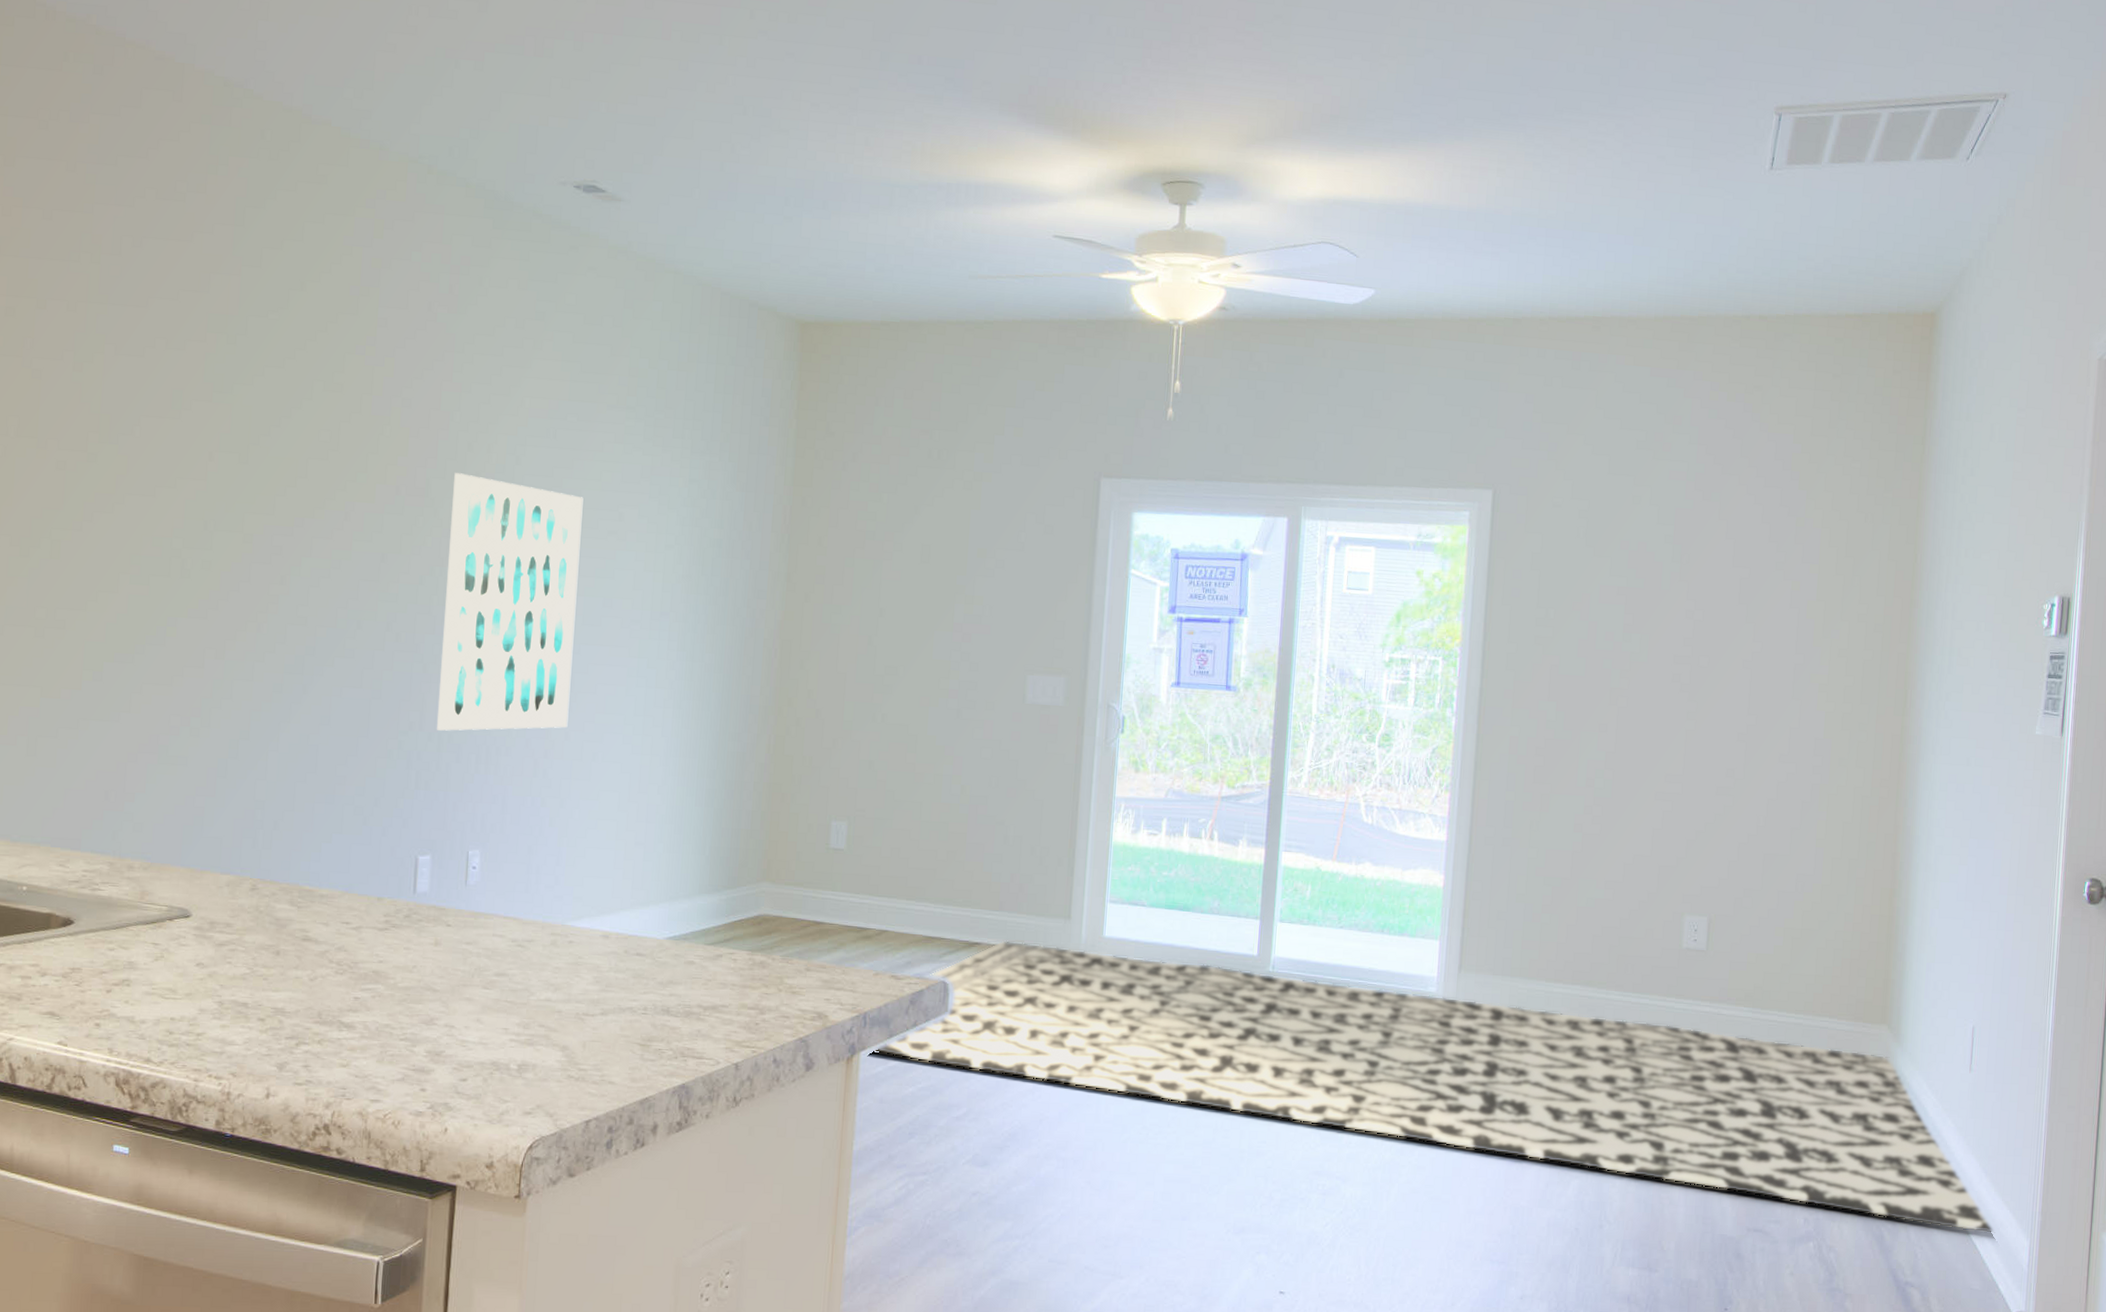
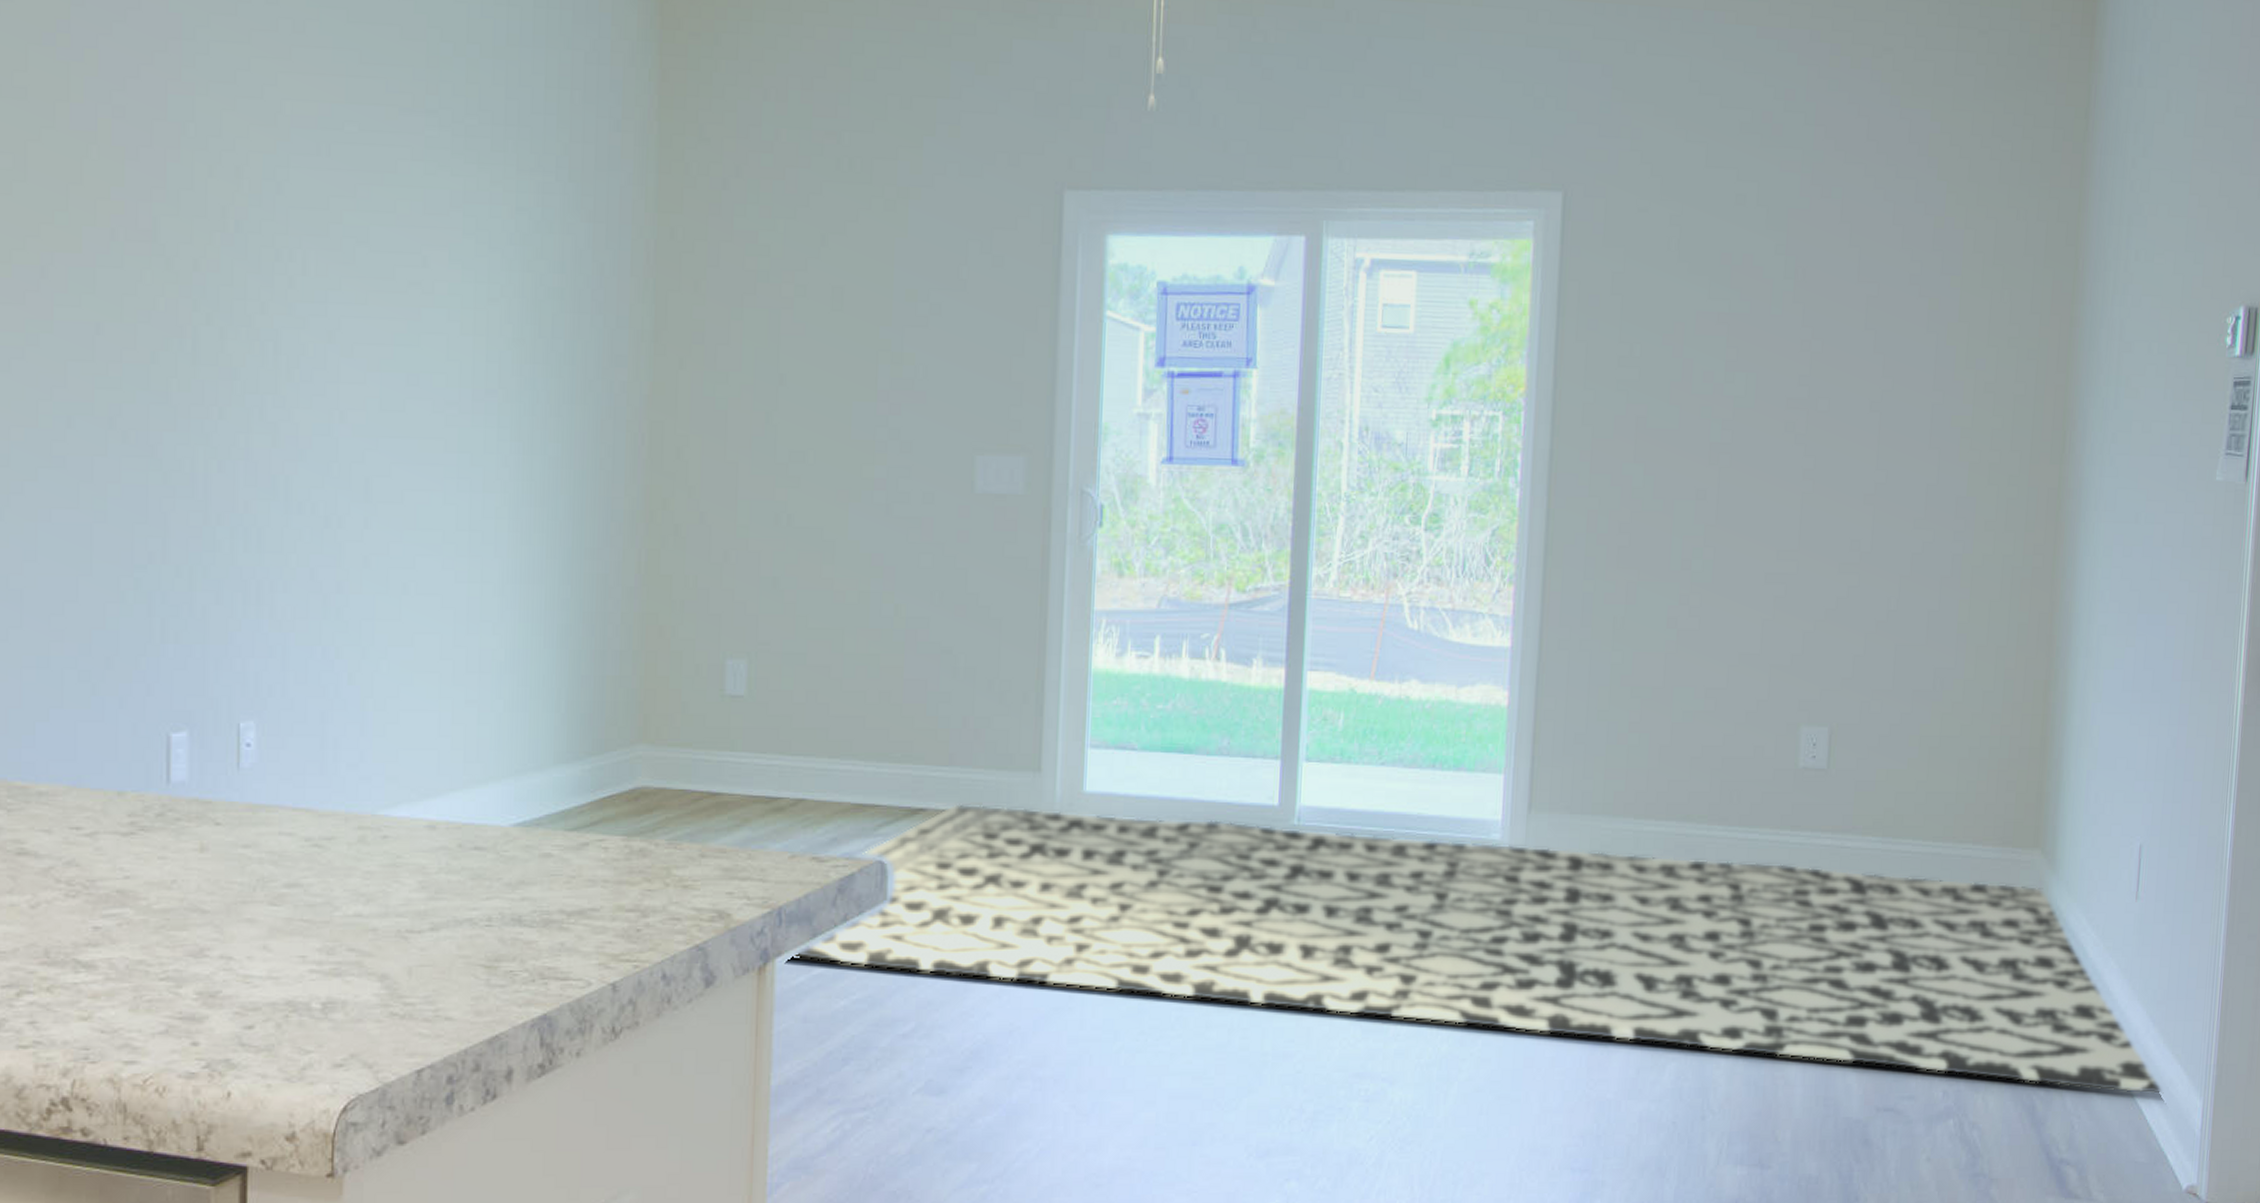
wall art: present [437,473,584,731] -> none [187,208,373,562]

